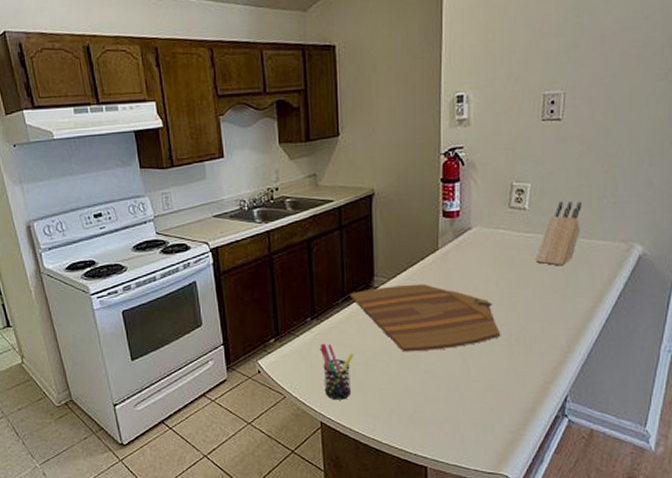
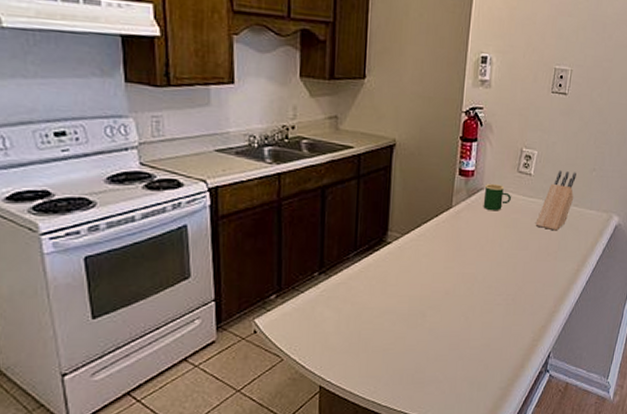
pen holder: present [320,343,354,400] -> none [325,300,361,362]
cutting board: present [349,283,501,352] -> none [361,241,501,311]
mug: none [472,222,504,250] -> present [483,184,511,211]

